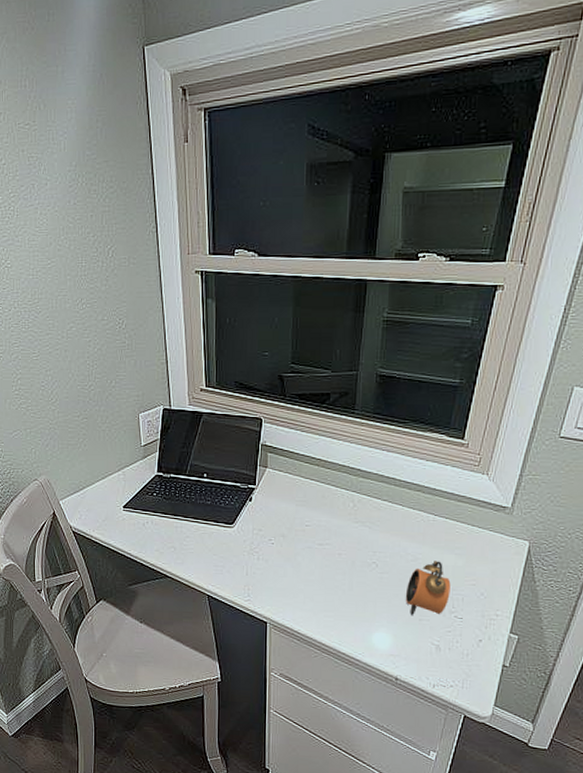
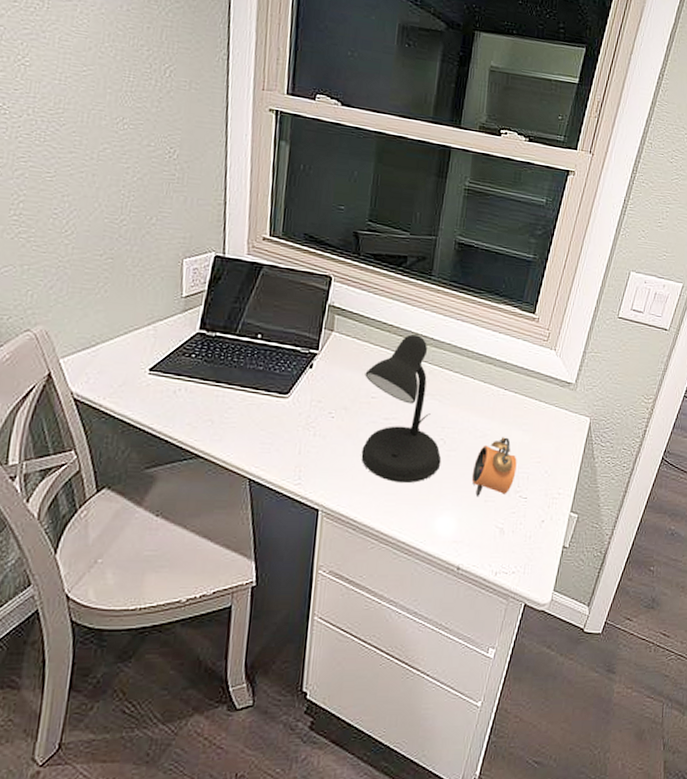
desk lamp: none [298,467,375,602] -> present [361,334,442,484]

